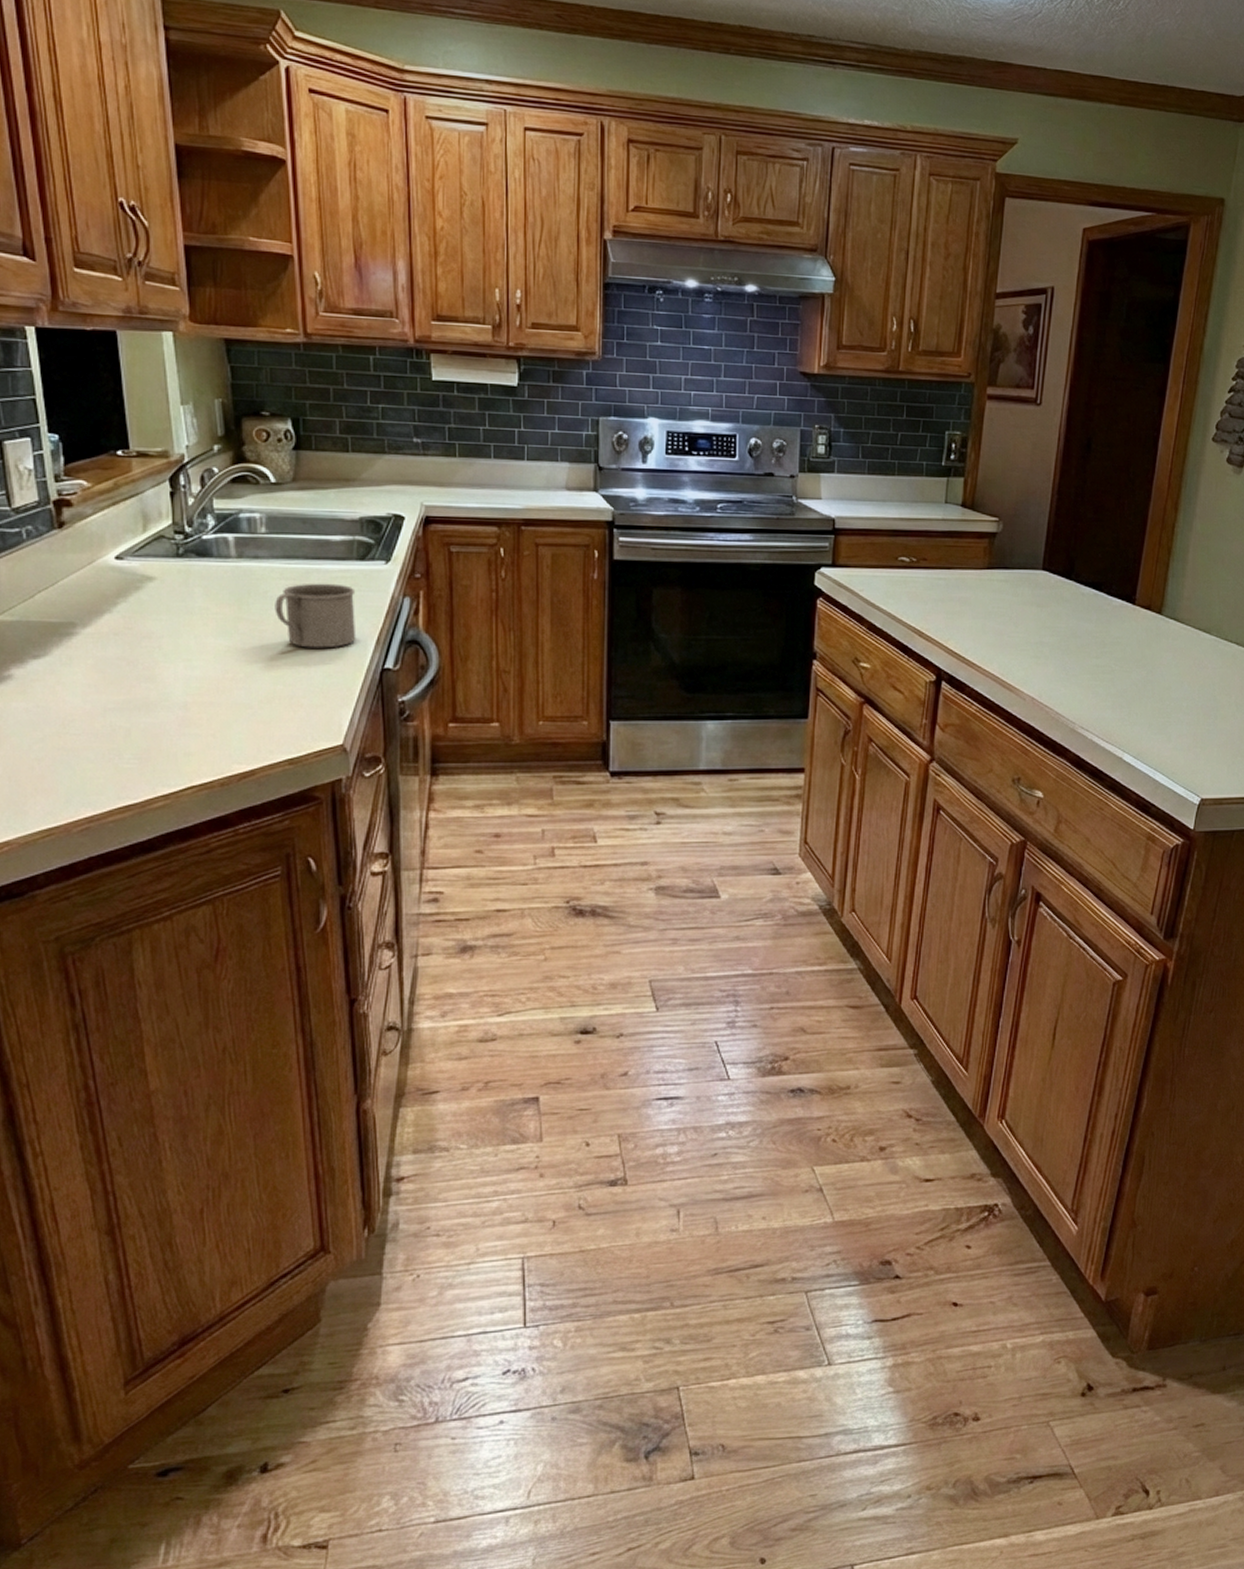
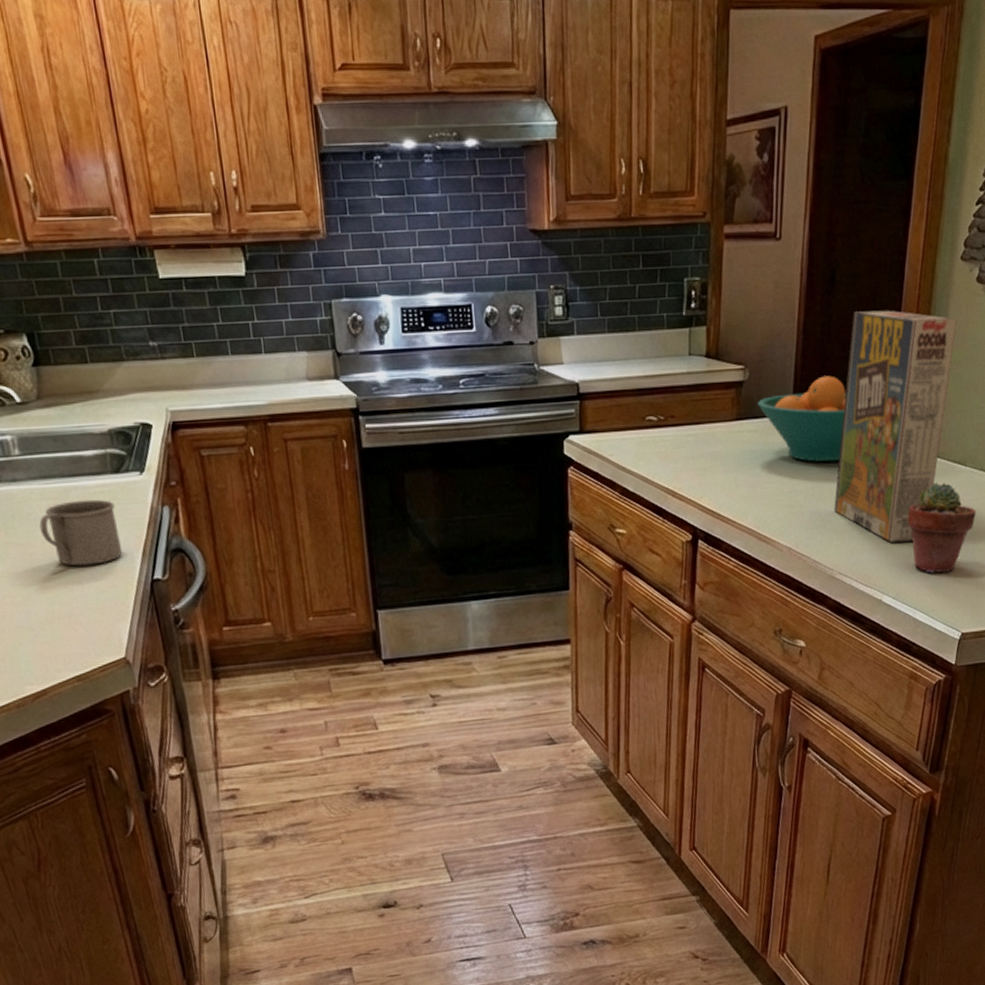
fruit bowl: none [1009,535,1096,618] -> present [757,375,846,462]
cereal box: none [1079,478,1206,702] -> present [834,310,957,543]
potted succulent: none [1151,647,1219,737] -> present [907,482,976,573]

